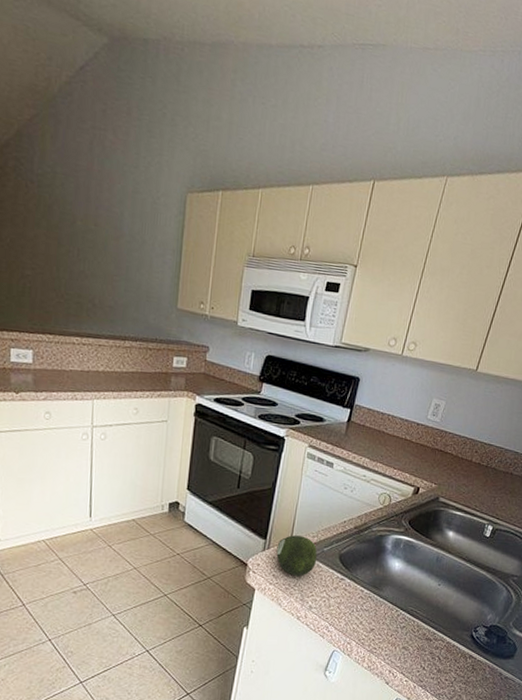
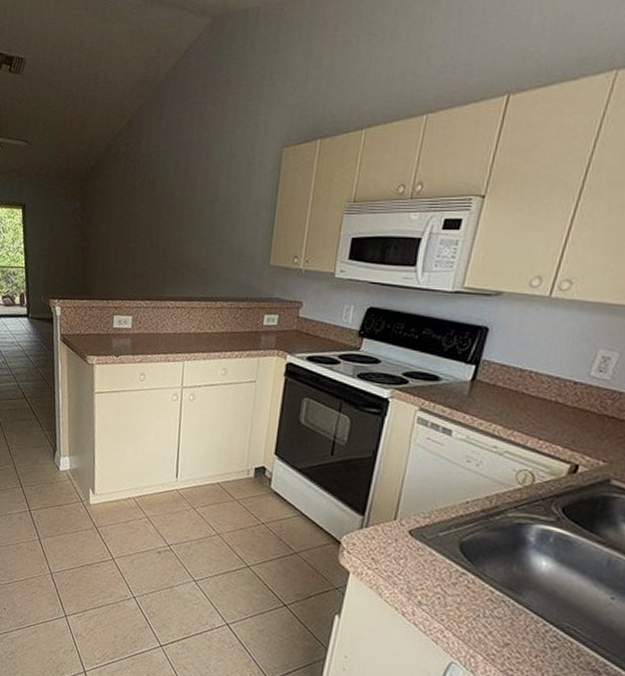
avocado: present [276,535,318,576] -> none [376,513,430,564]

